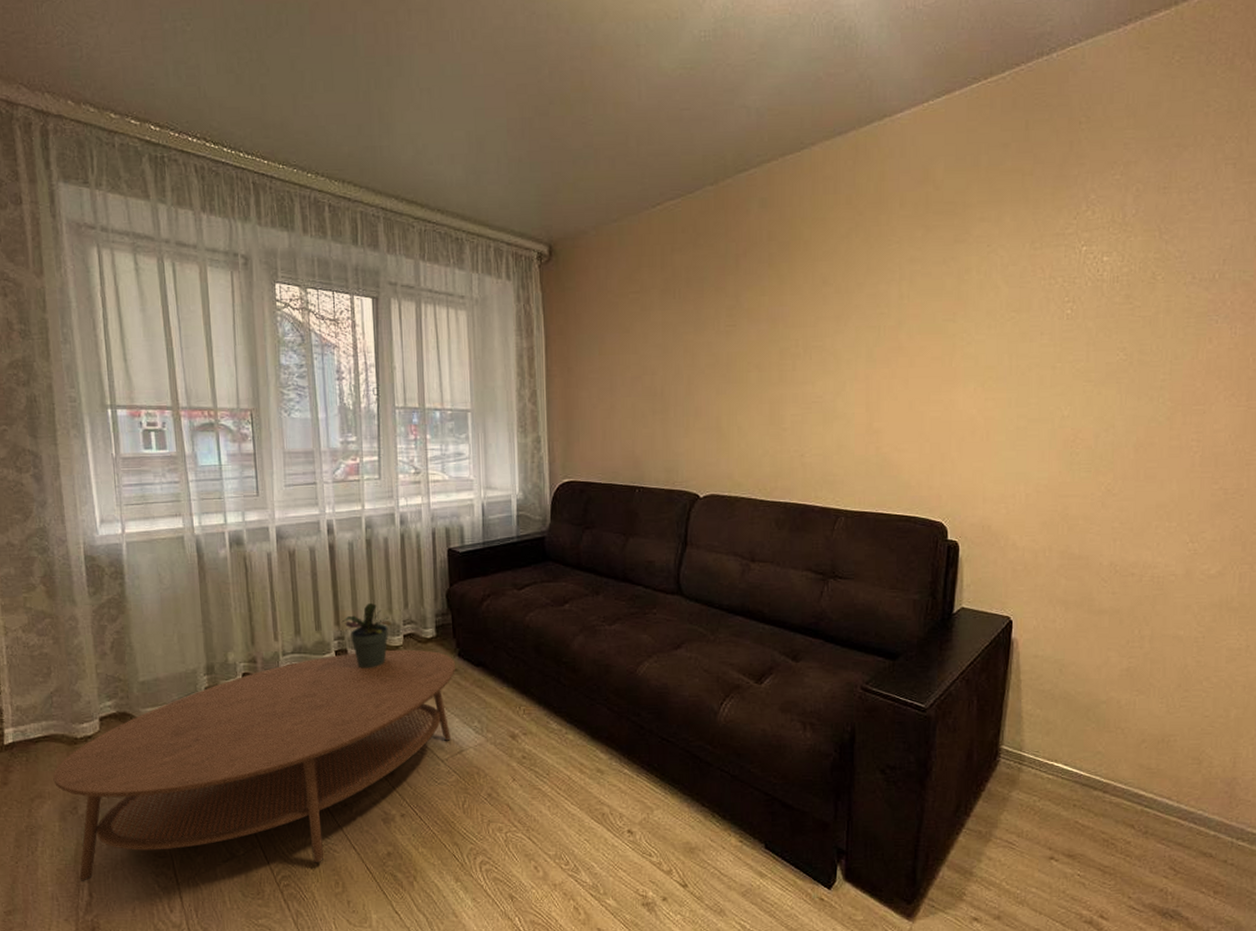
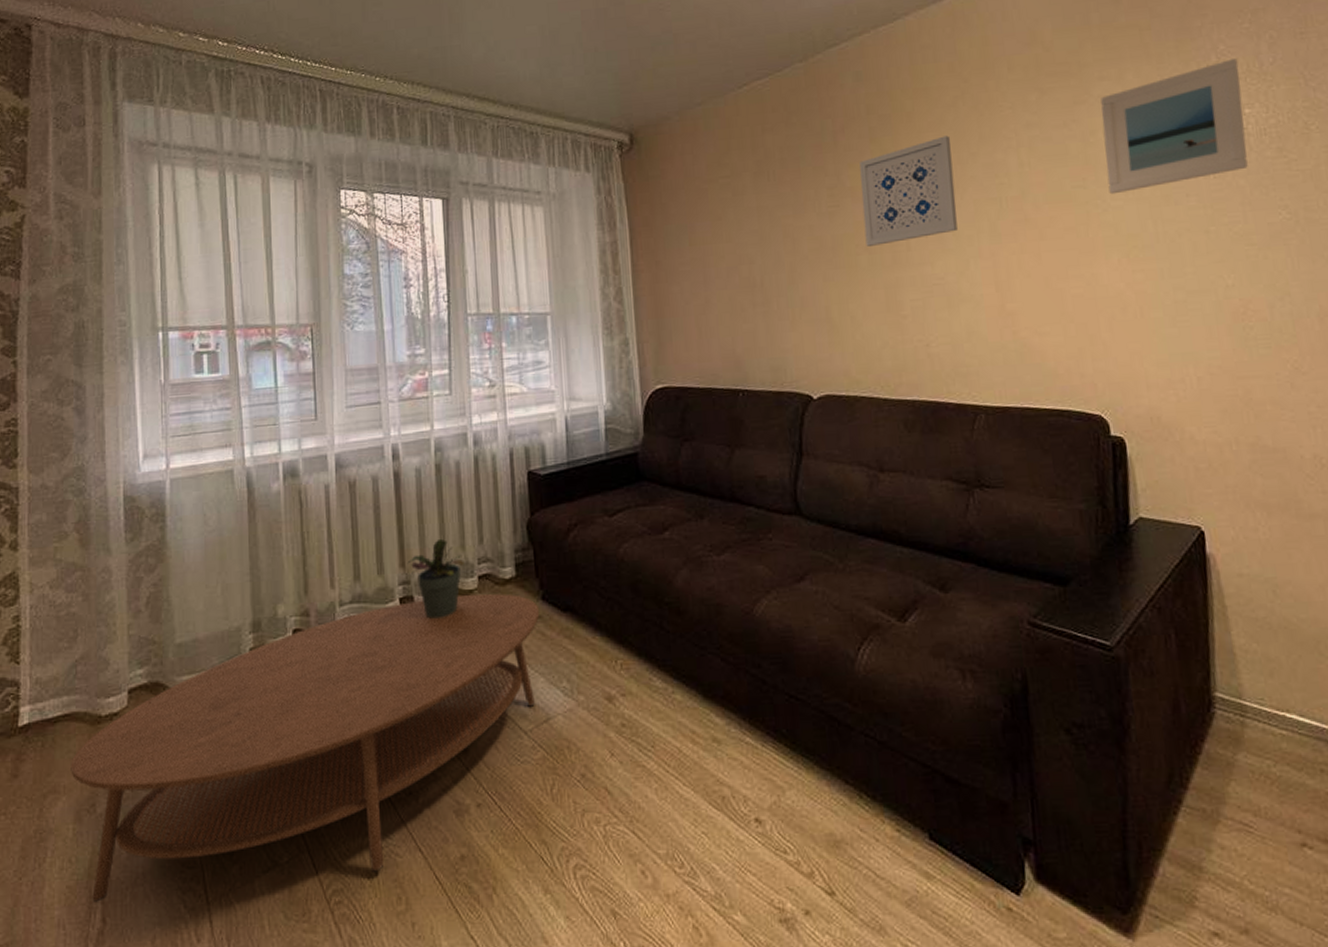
wall art: none [756,265,842,364] -> present [860,135,958,246]
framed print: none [975,209,1105,329] -> present [1100,59,1248,195]

